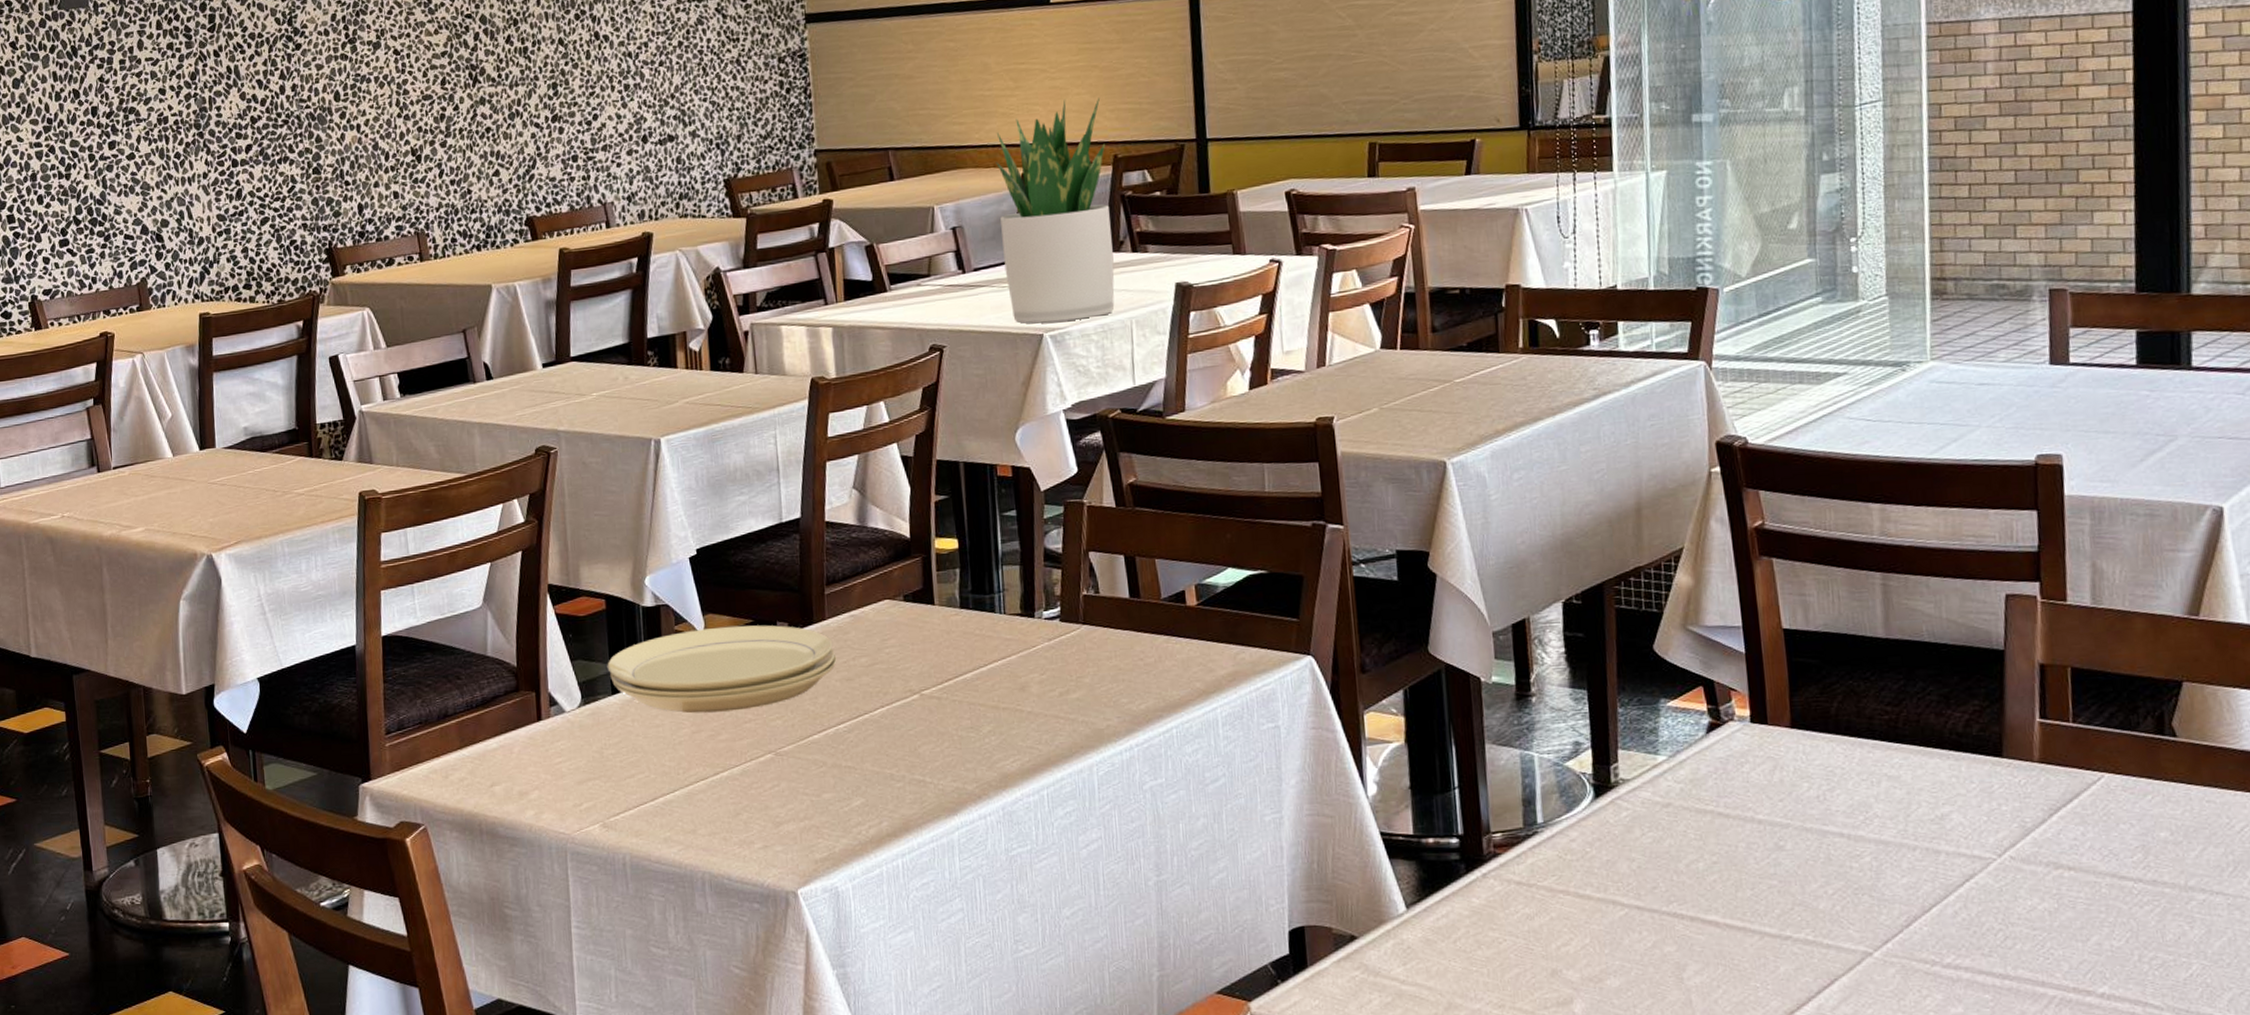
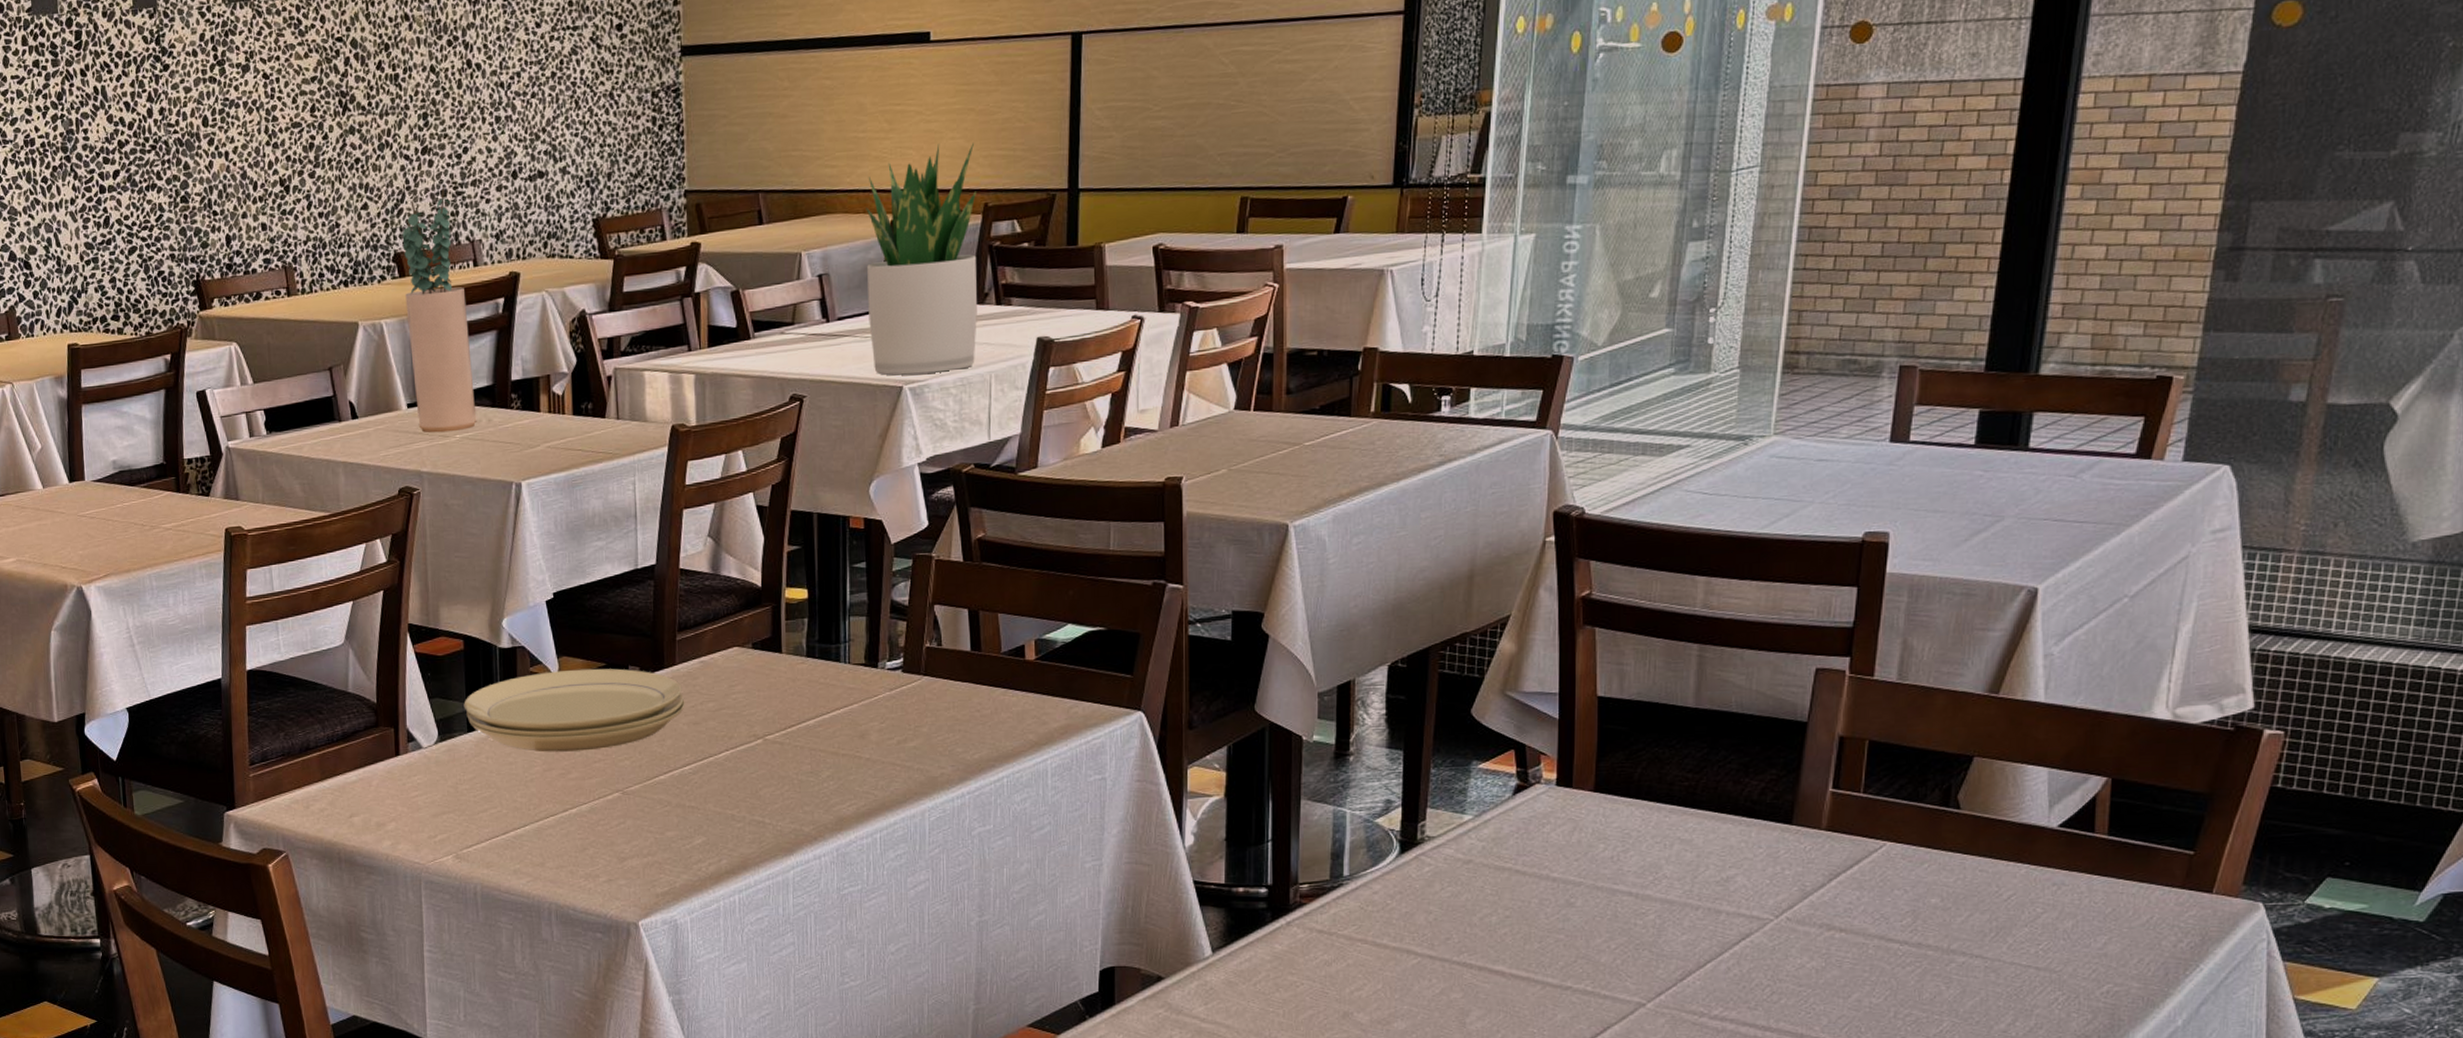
vase: none [534,152,614,392] -> present [402,186,477,434]

